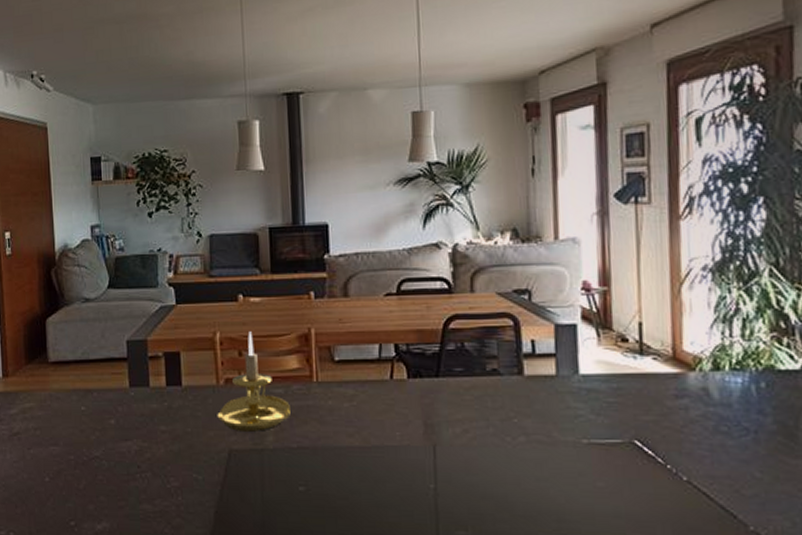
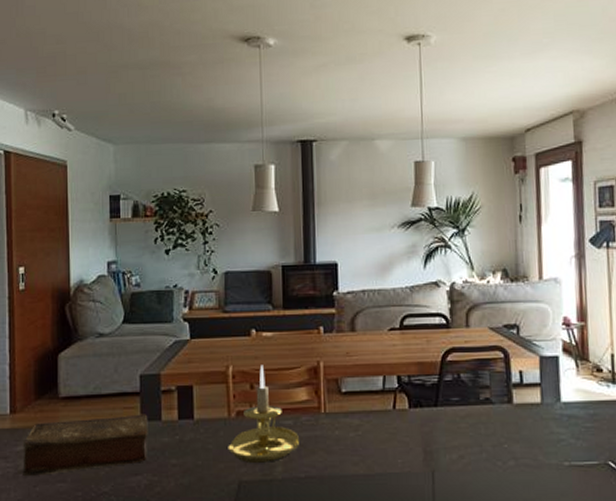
book: none [16,380,137,440] -> present [22,414,148,477]

